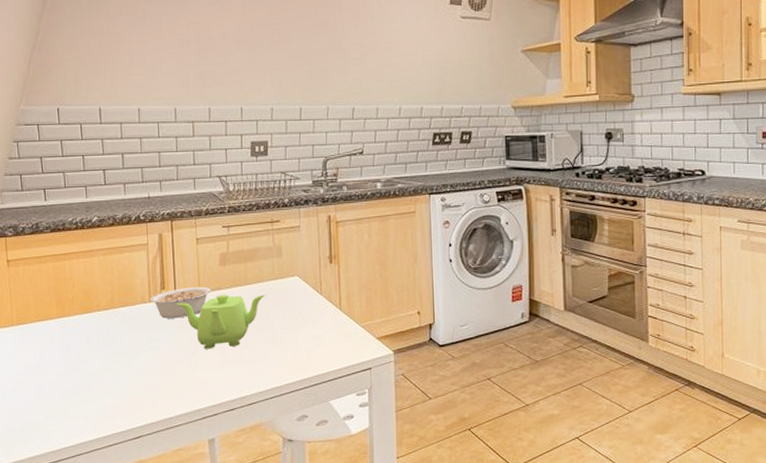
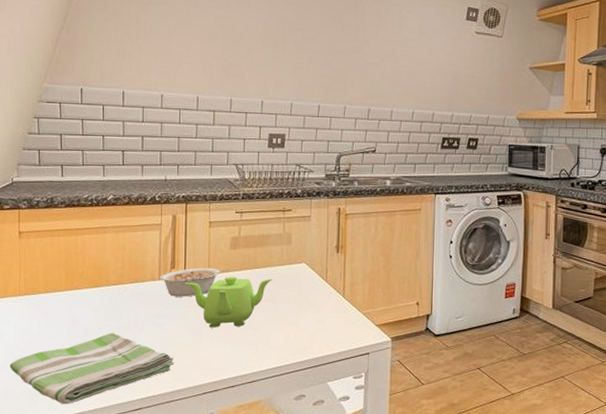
dish towel: none [8,359,171,436] -> present [10,332,174,405]

